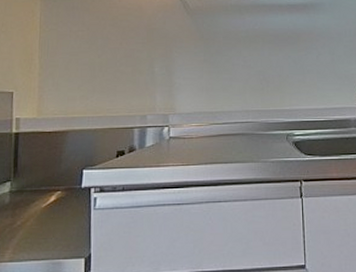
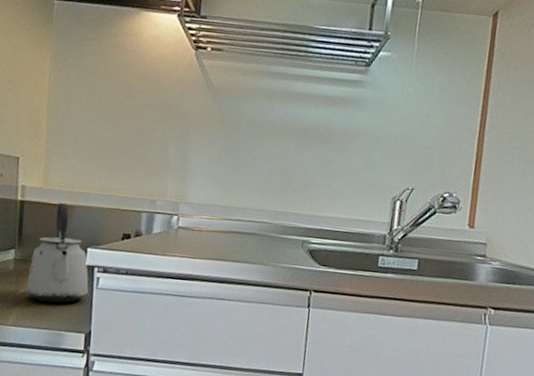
kettle: none [22,130,86,231] -> present [26,203,89,303]

